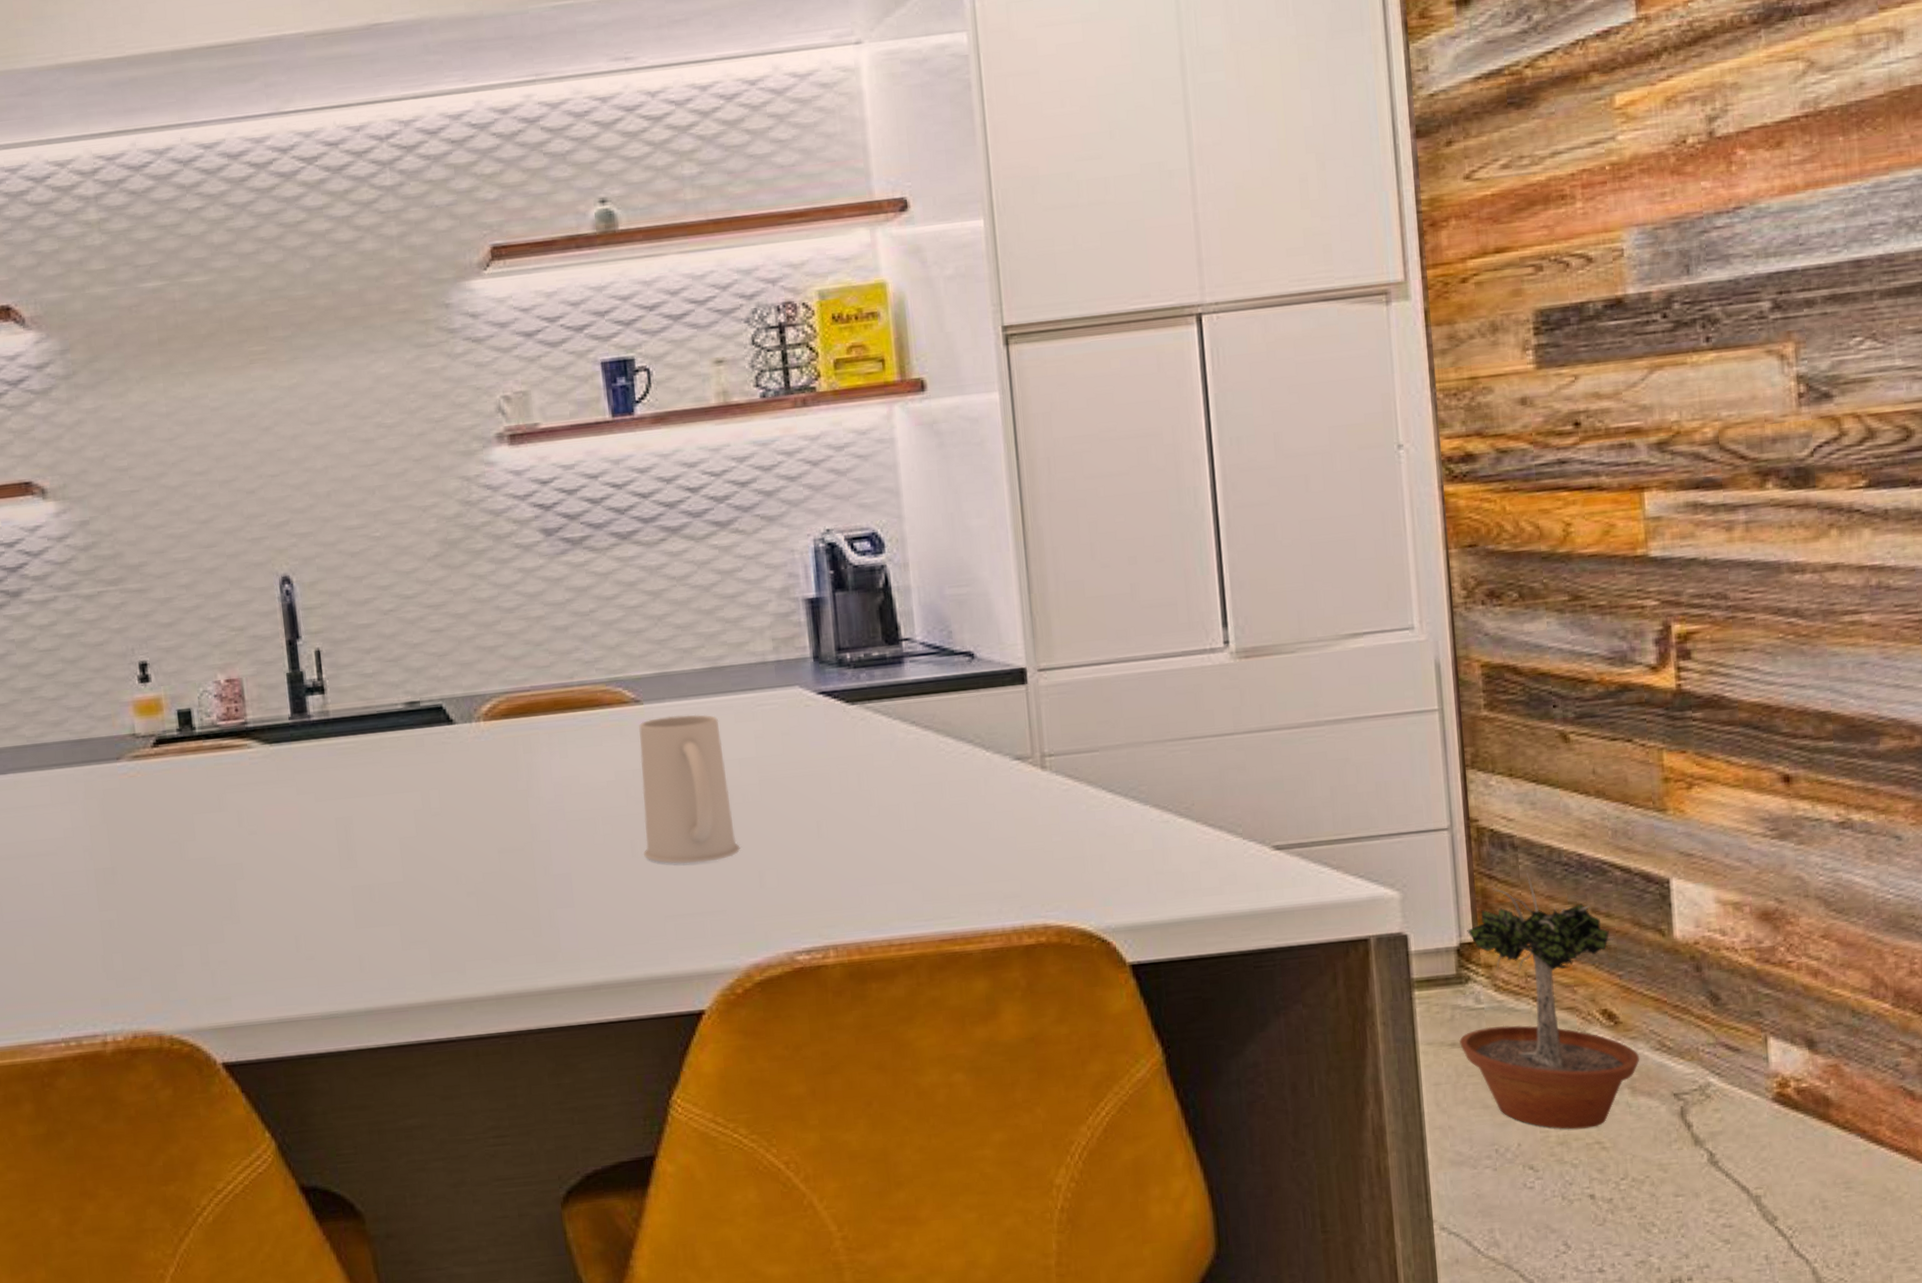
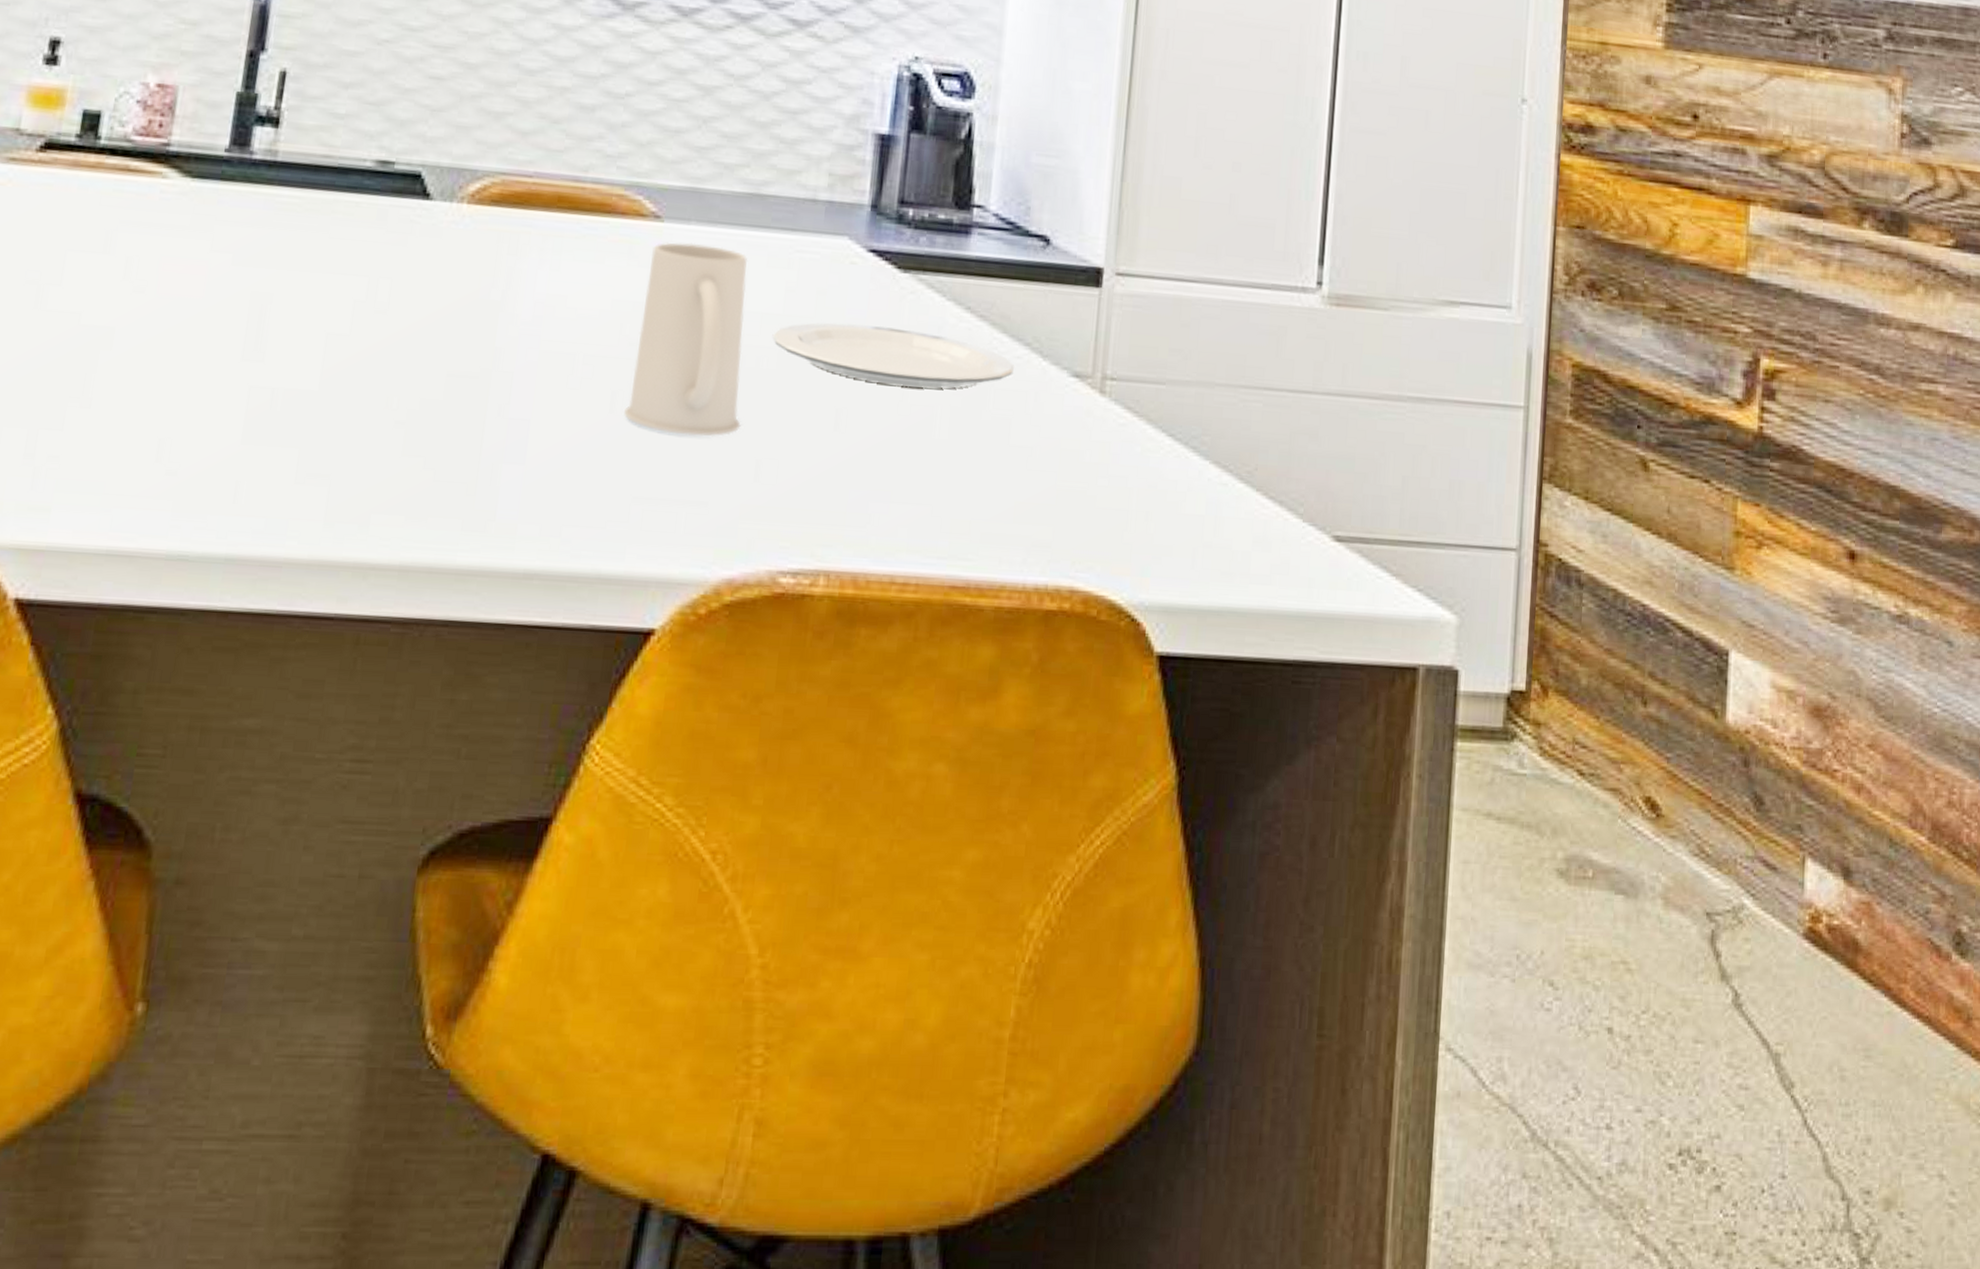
plate: none [751,748,963,796] -> present [772,322,1015,389]
potted tree: present [1458,870,1640,1129] -> none [1495,614,1678,942]

